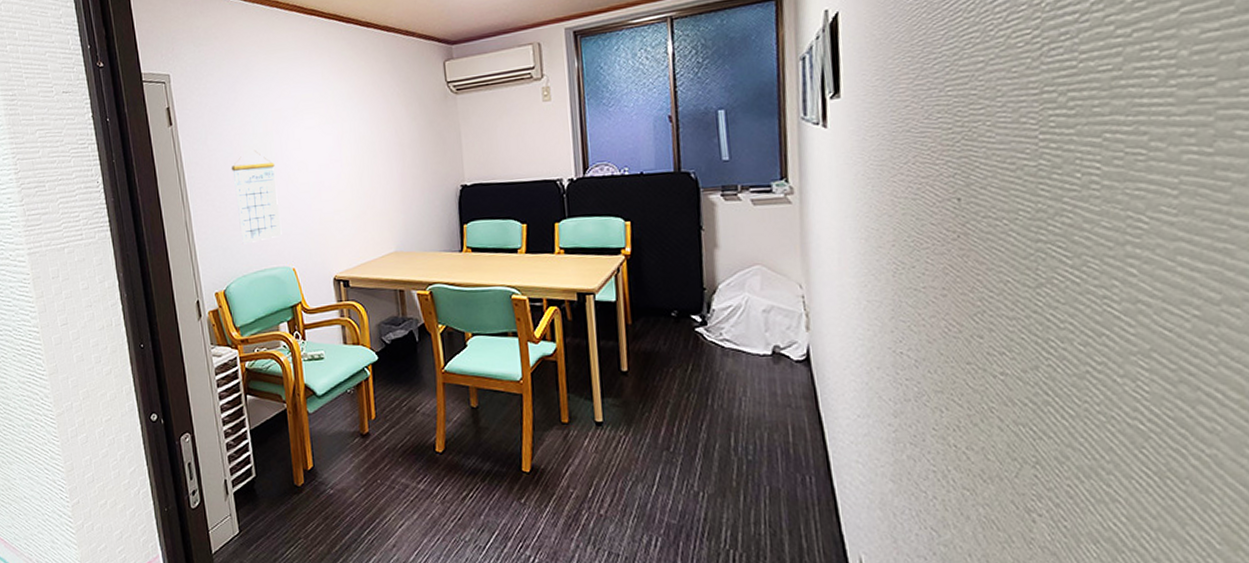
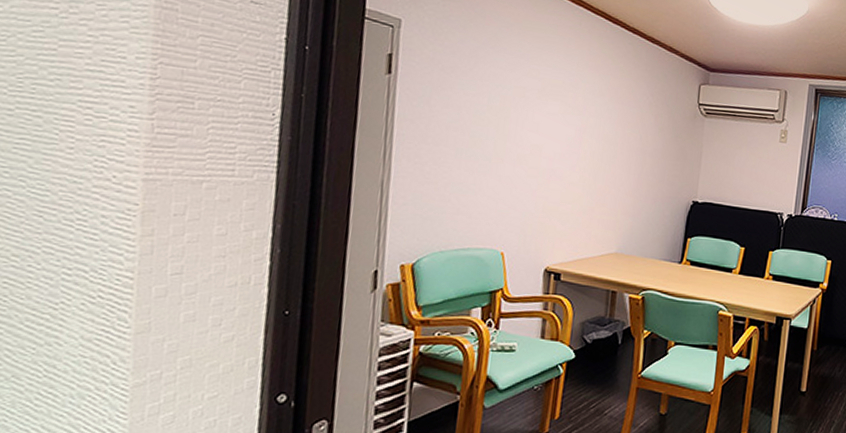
calendar: present [231,151,282,245] -> none [447,123,505,218]

